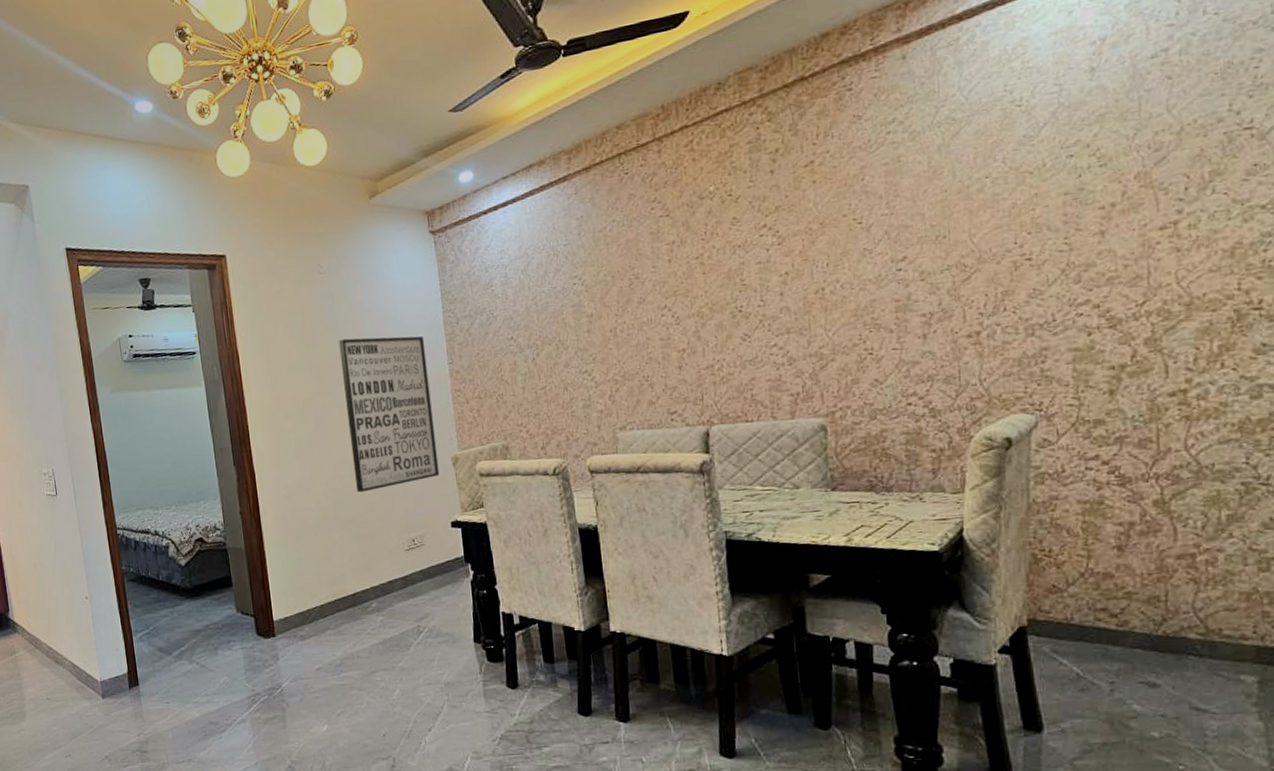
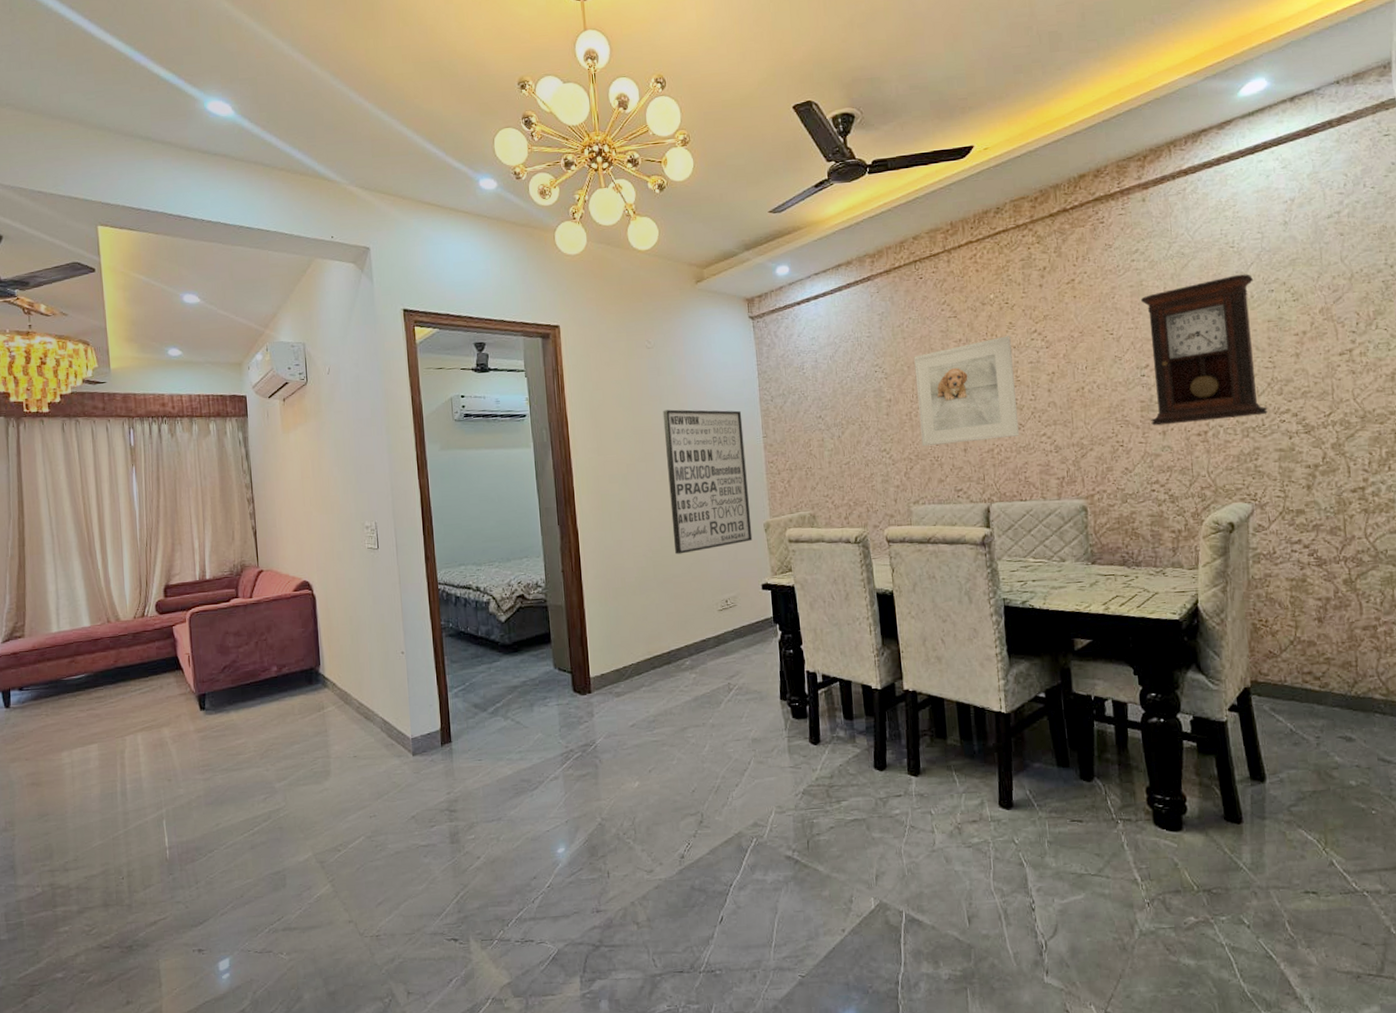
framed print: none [618,233,745,366] -> present [913,336,1020,447]
pendulum clock: none [897,137,1061,329] -> present [1140,274,1269,426]

